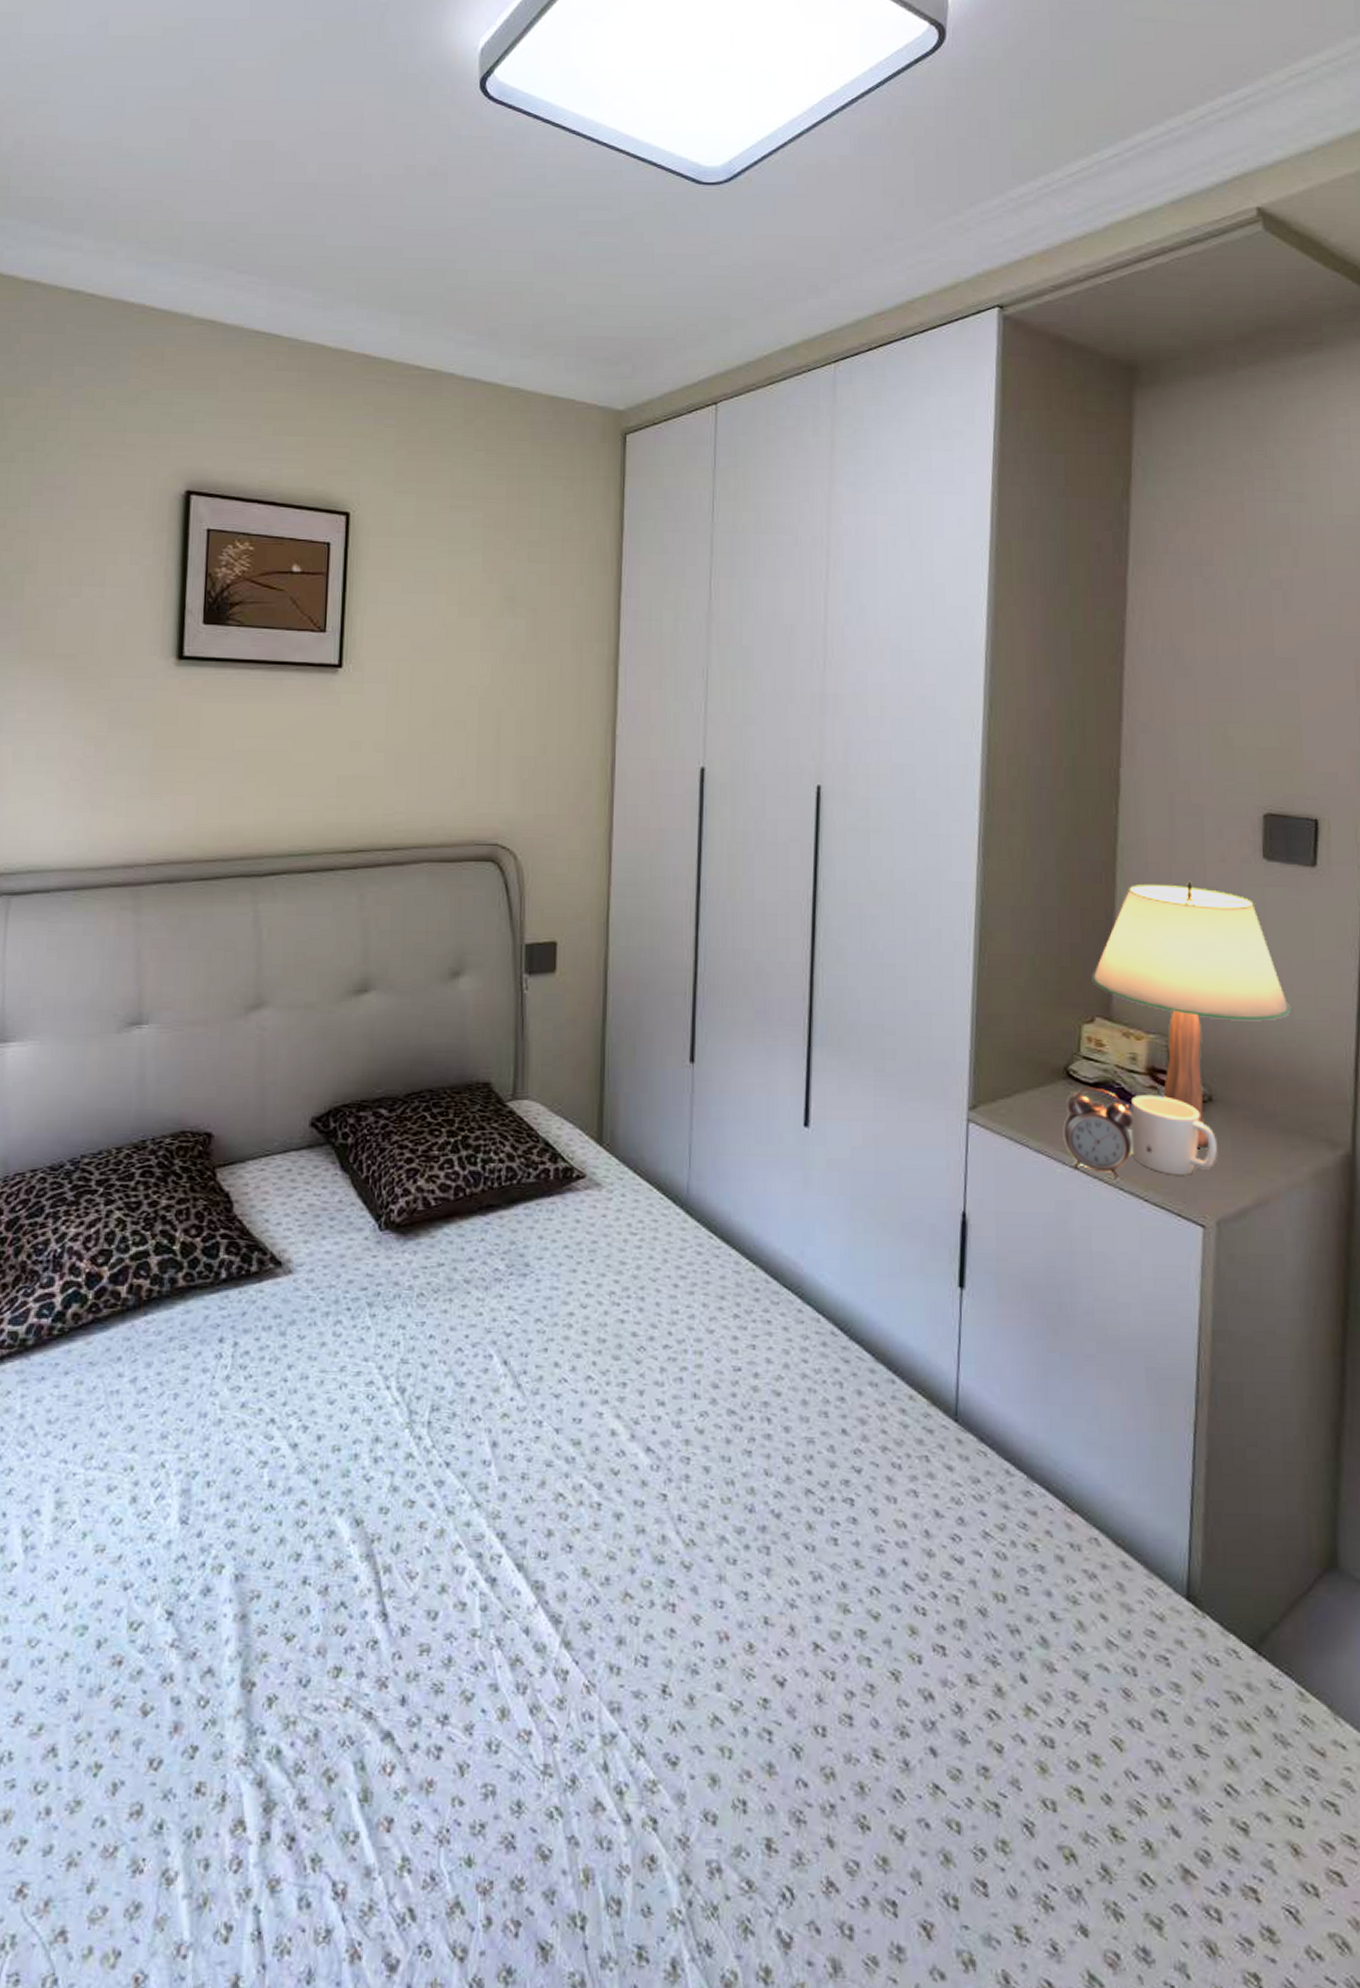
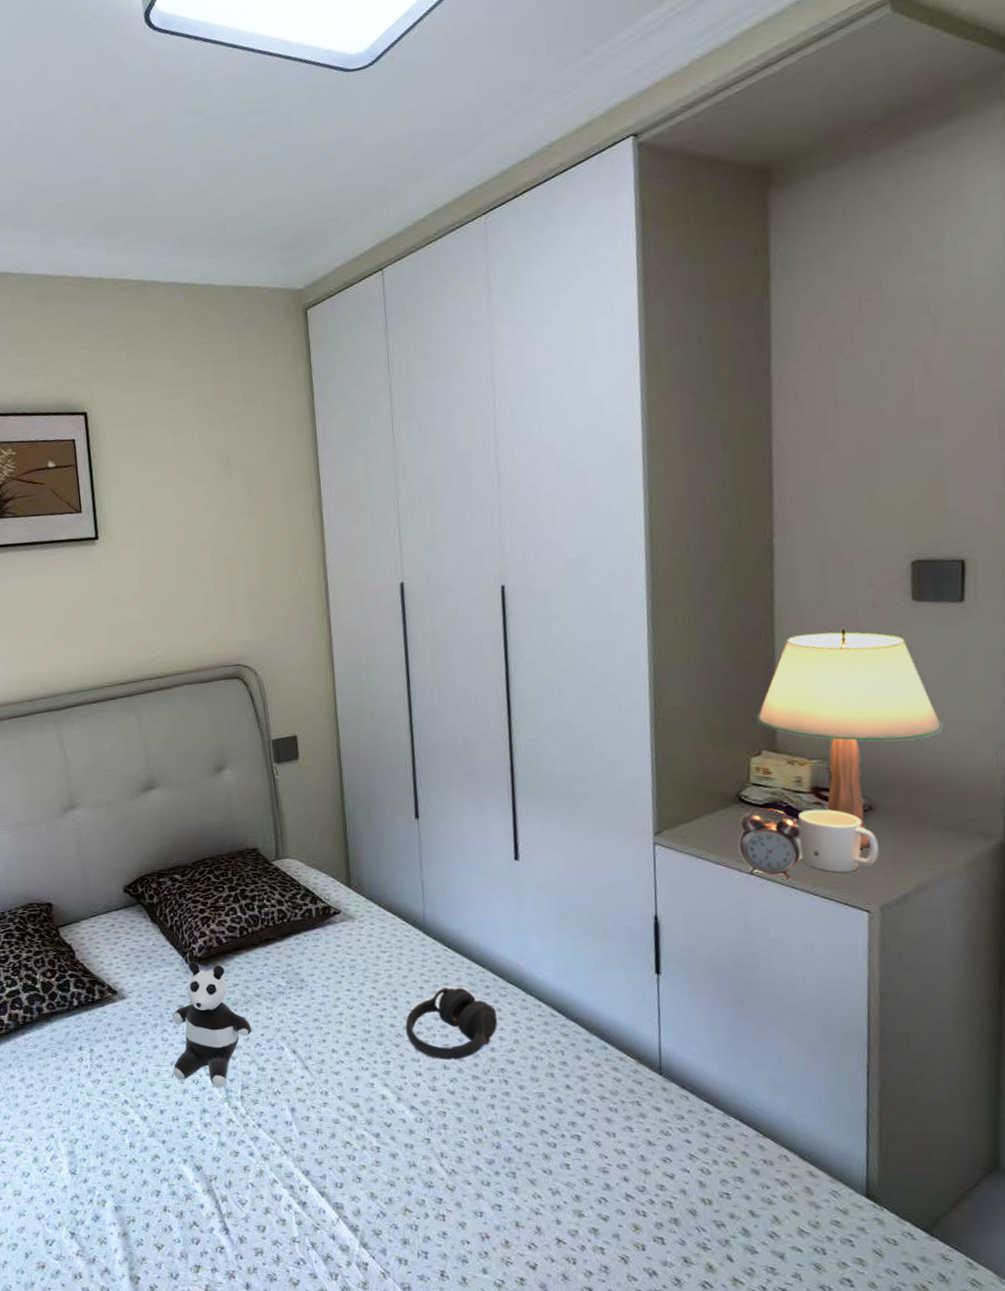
stuffed animal: none [342,1228,453,1408] -> present [172,961,252,1088]
headphones: none [650,1288,766,1387] -> present [405,987,498,1060]

